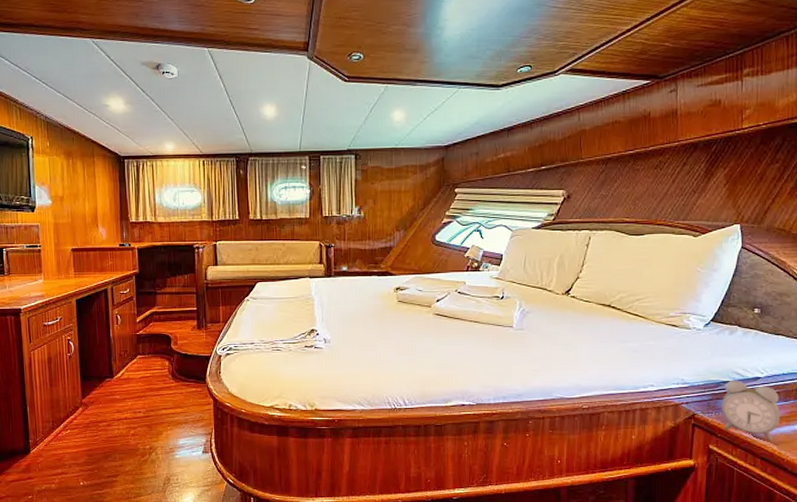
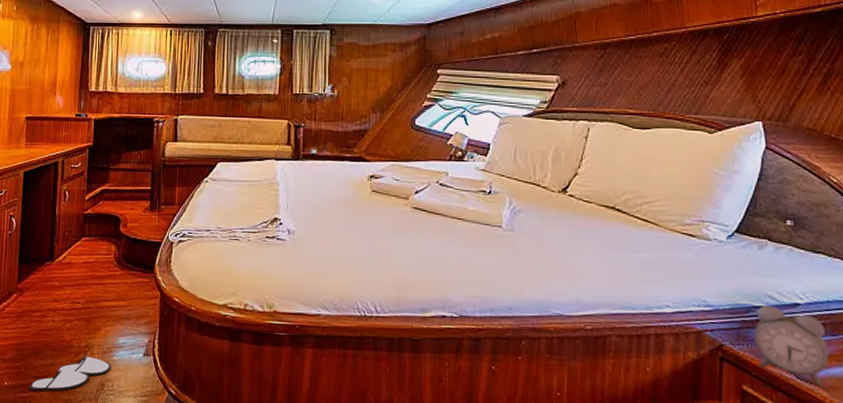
slippers: none [104,456,175,488] -> present [30,356,112,392]

